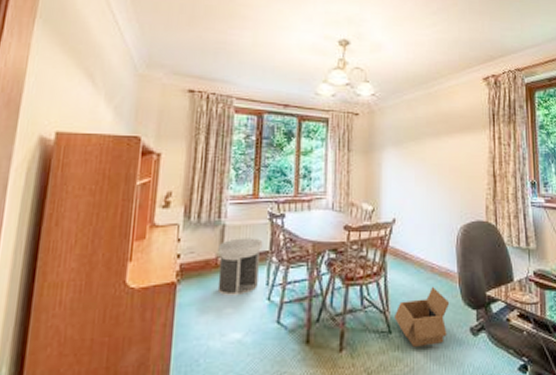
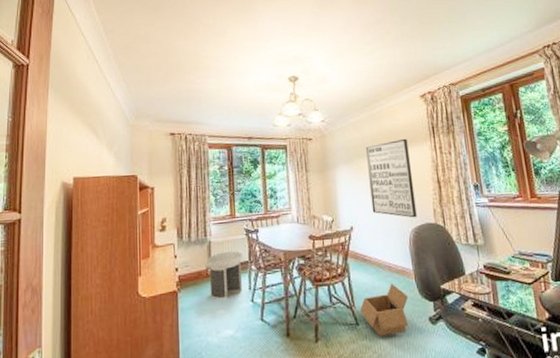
wall art: none [417,124,468,214] -> present [365,138,417,218]

